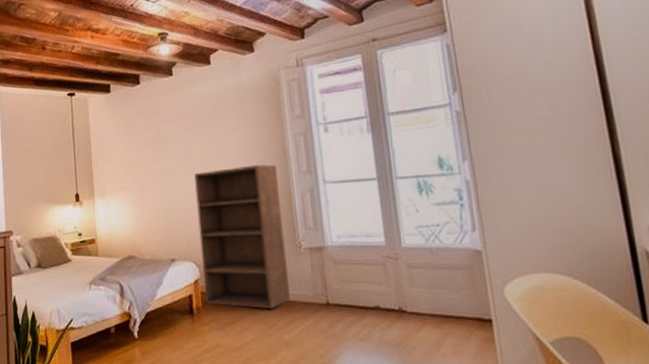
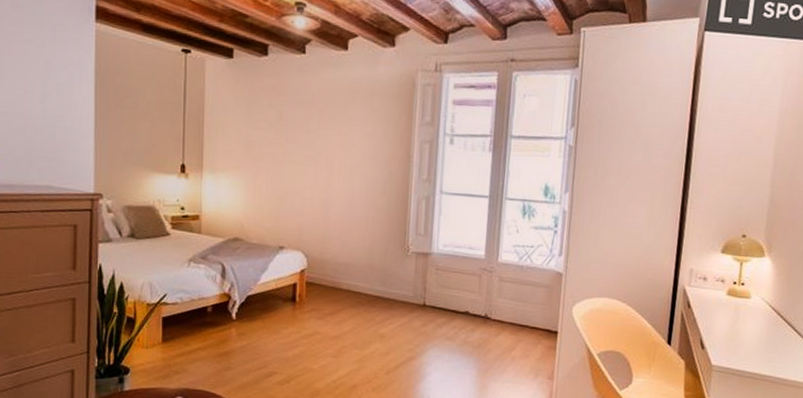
bookshelf: present [194,164,290,309] -> none [309,163,398,305]

